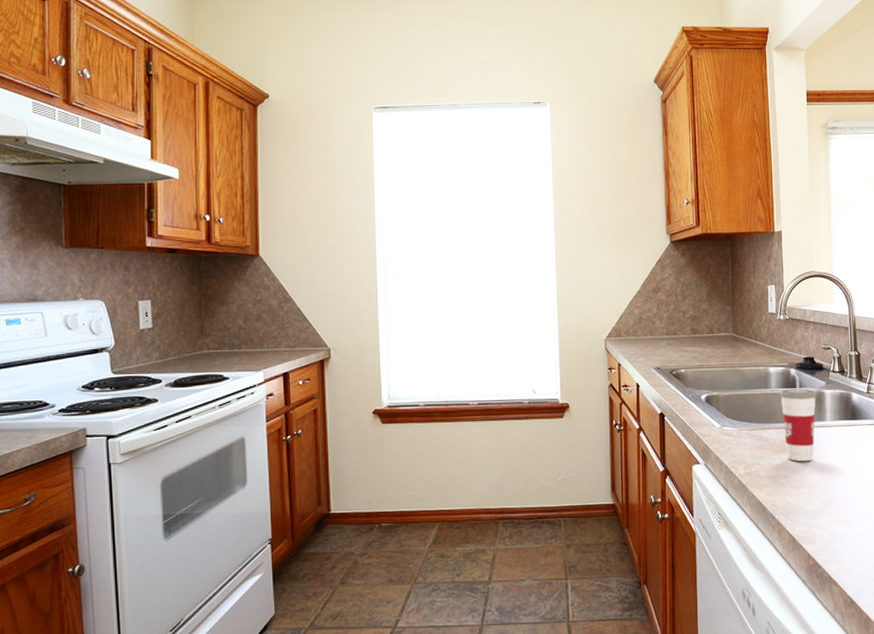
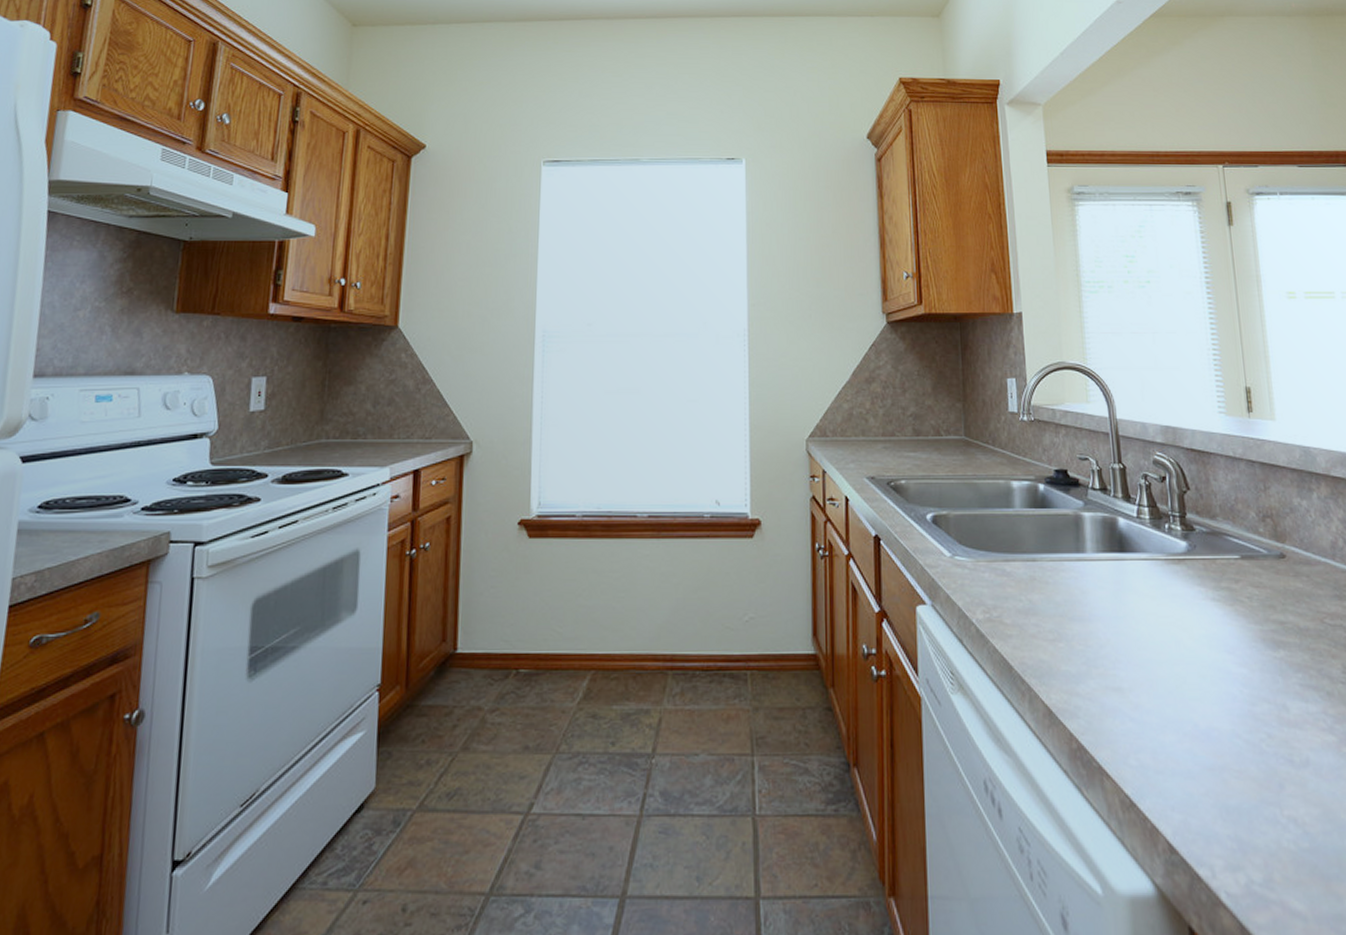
cup: present [781,368,817,462] -> none [1027,483,1073,606]

